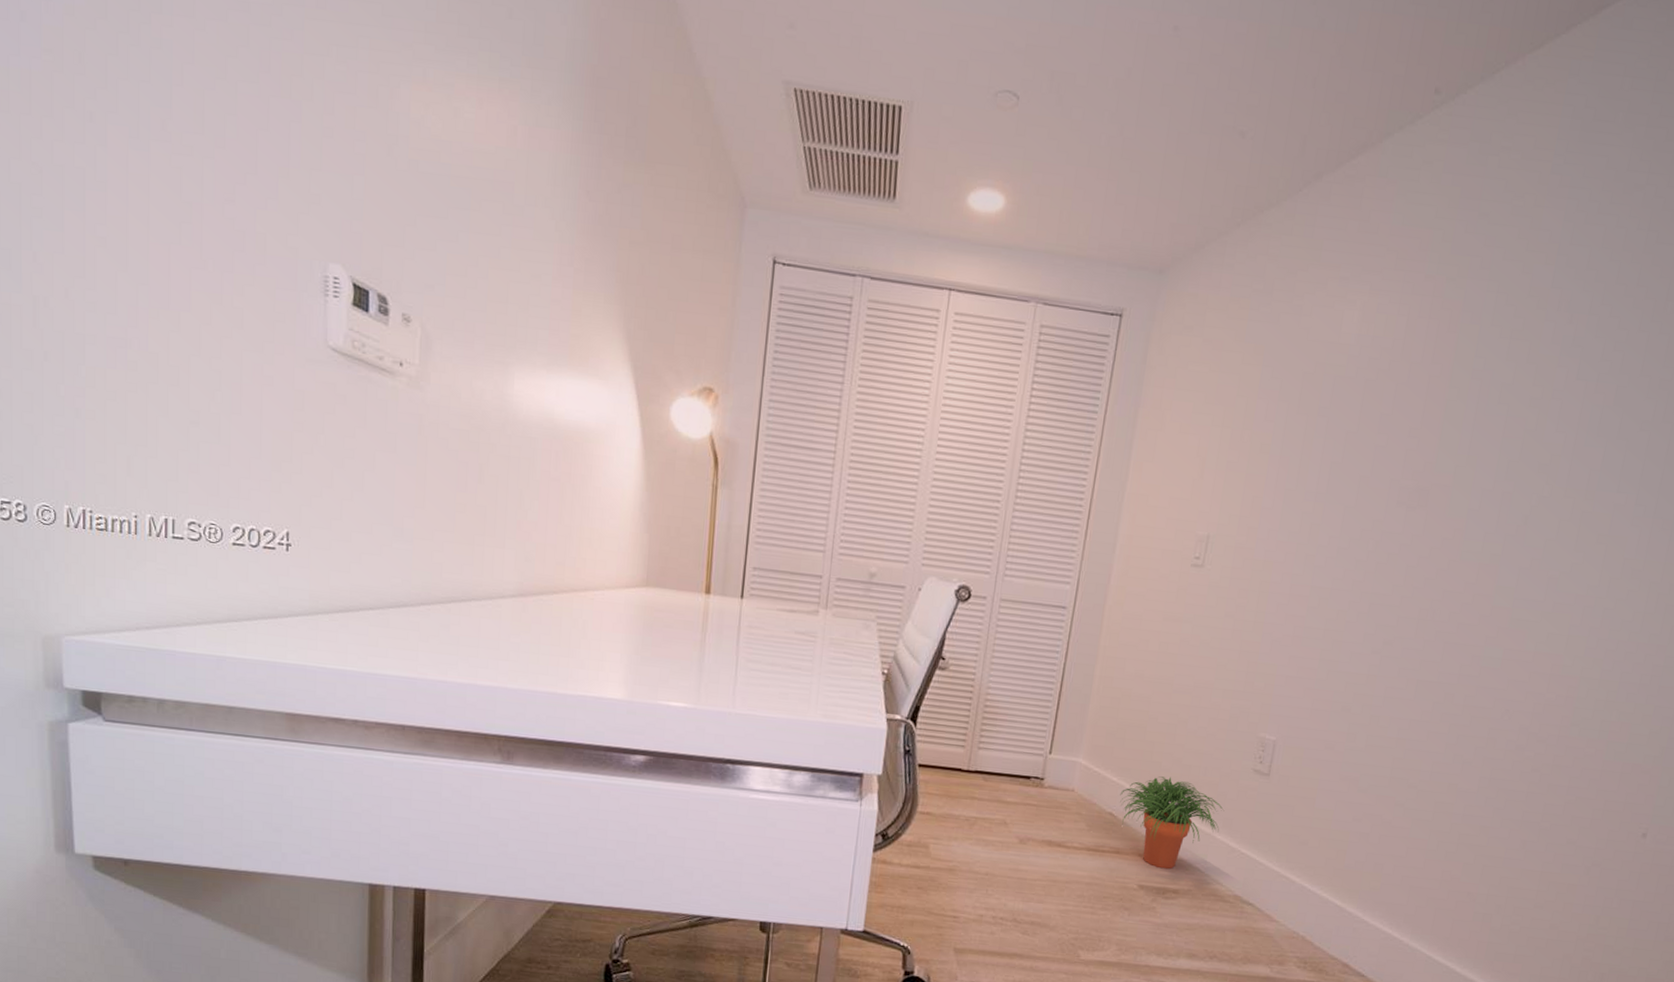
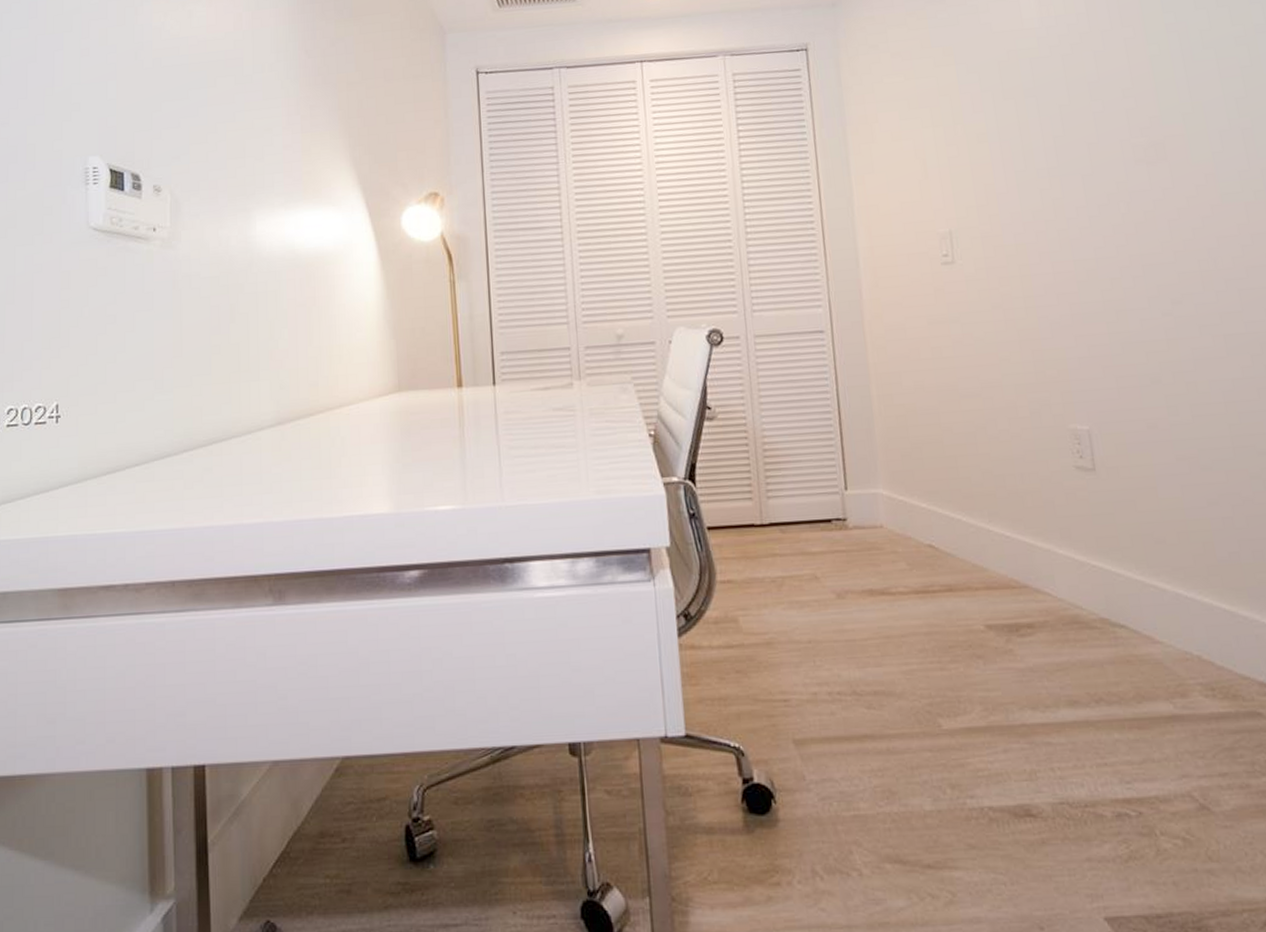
potted plant: present [1120,776,1225,869] -> none [934,491,1059,601]

